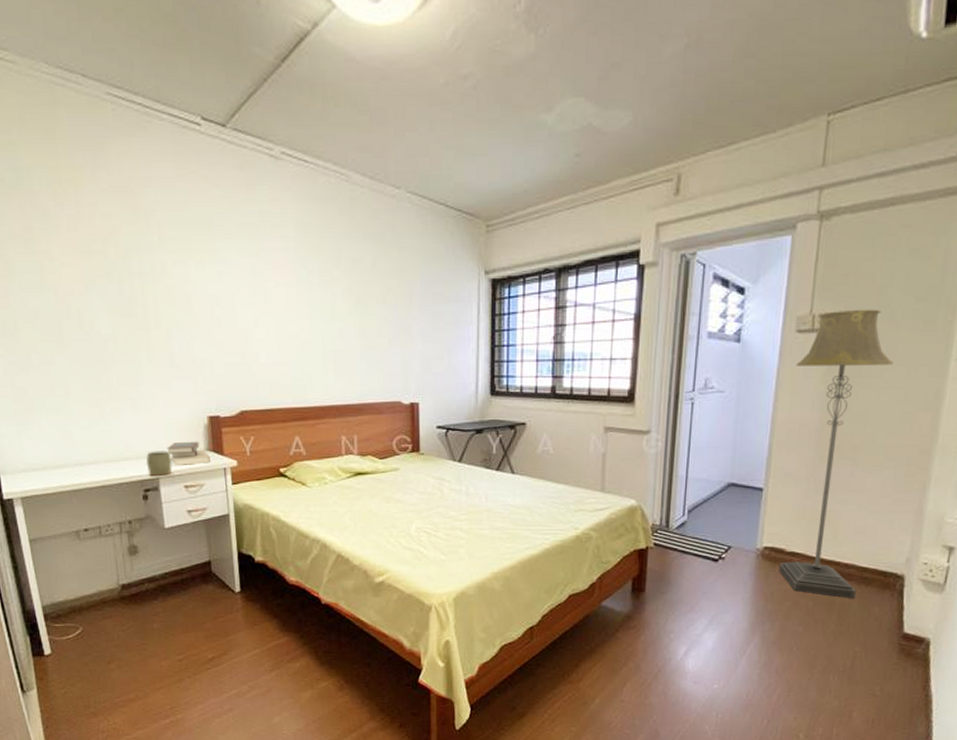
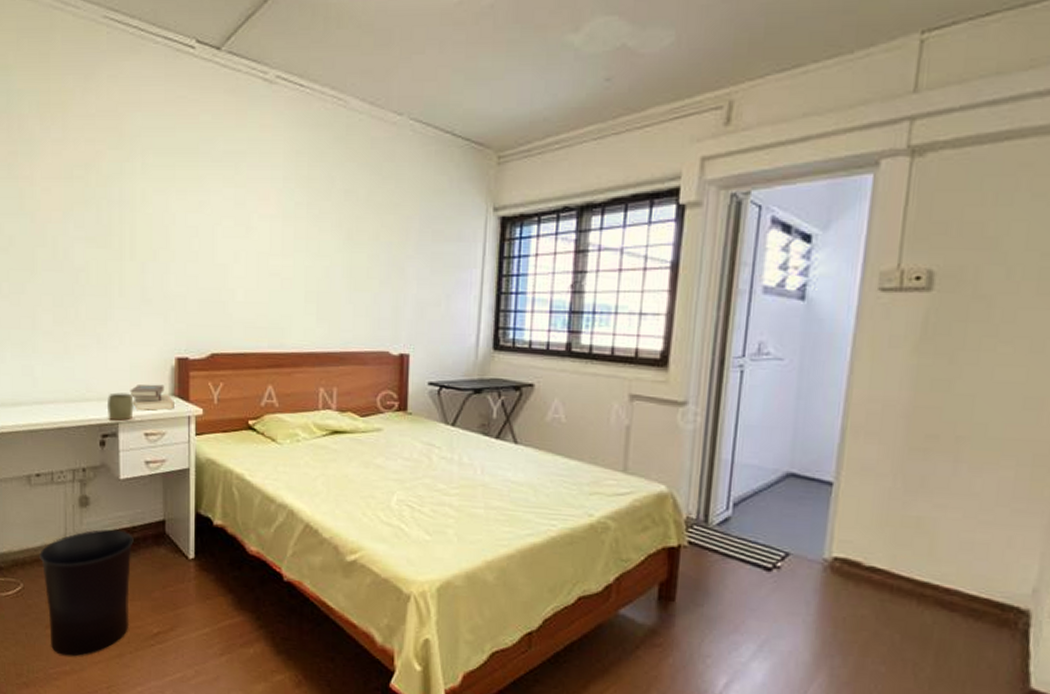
waste bin: none [95,572,186,686] -> present [40,529,134,656]
floor lamp: present [779,309,893,599] -> none [854,265,1011,637]

